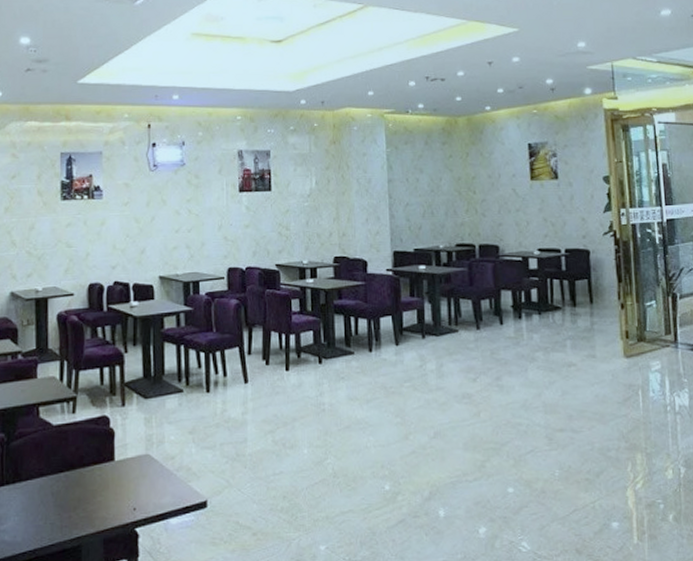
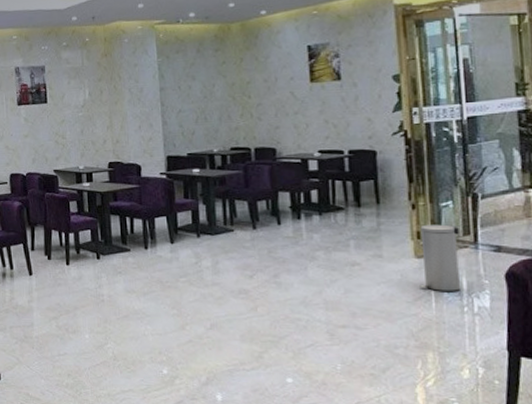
pedal bin: none [628,324,664,392] -> present [419,224,460,292]

